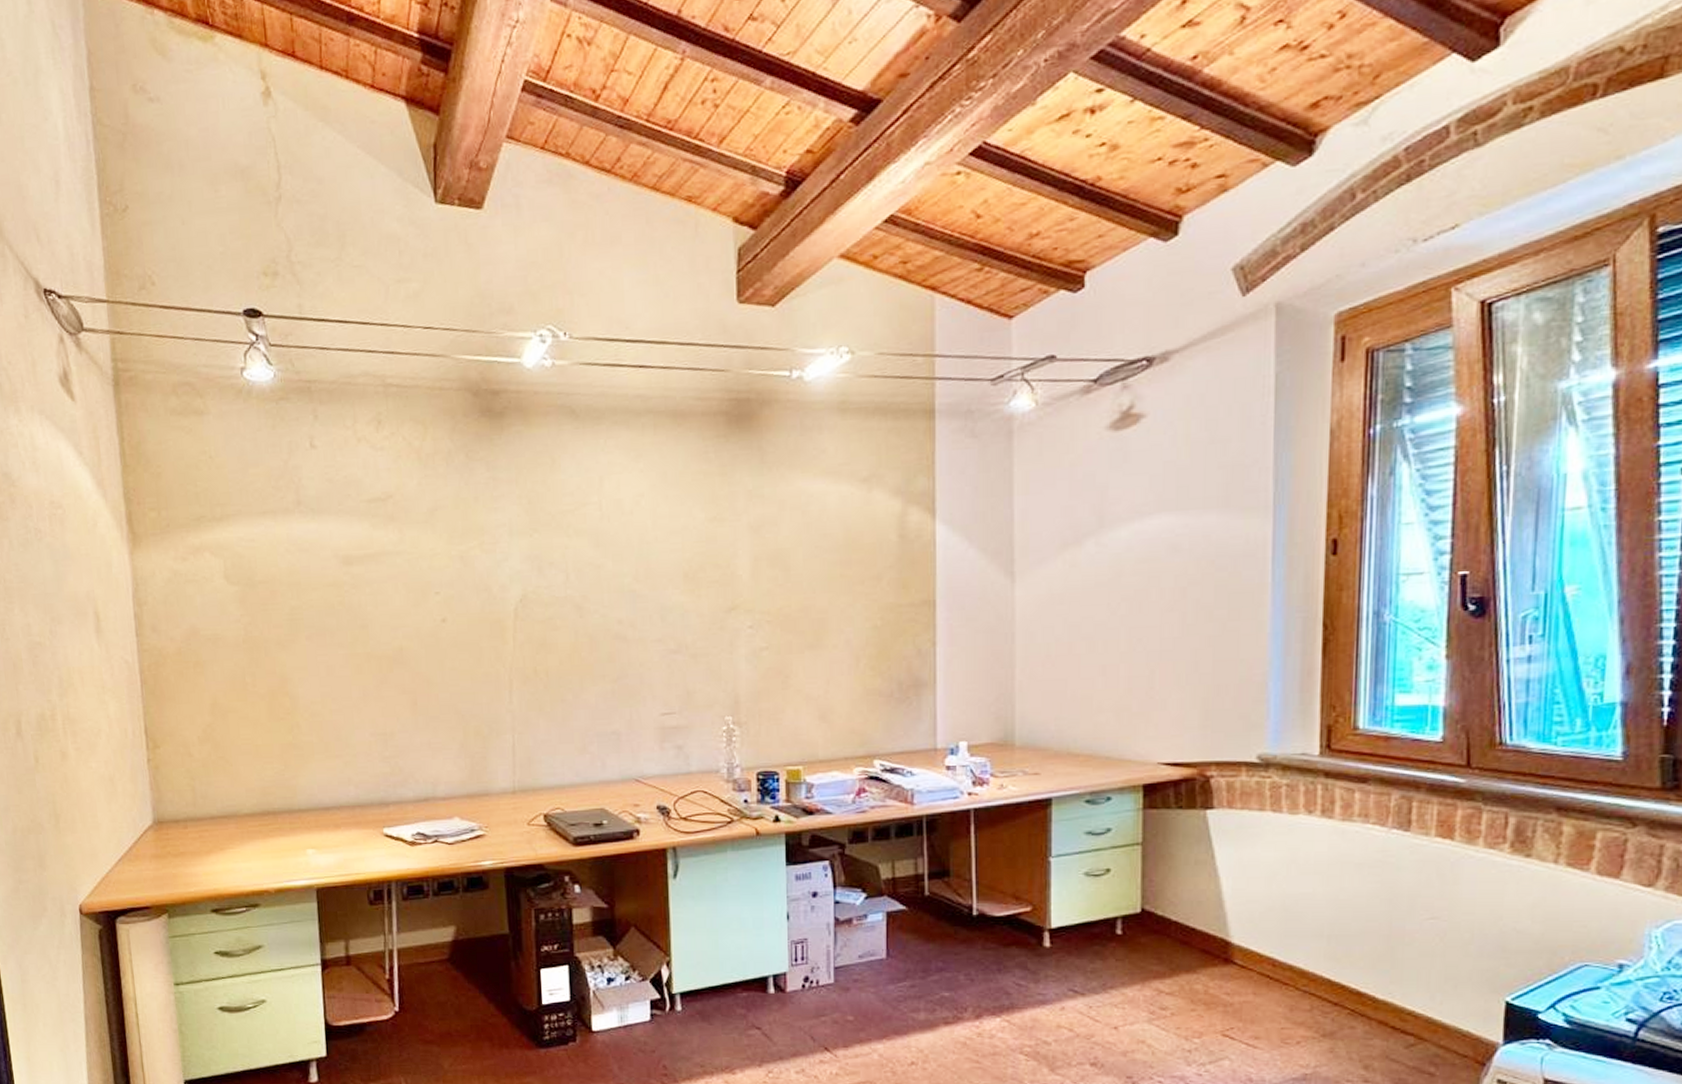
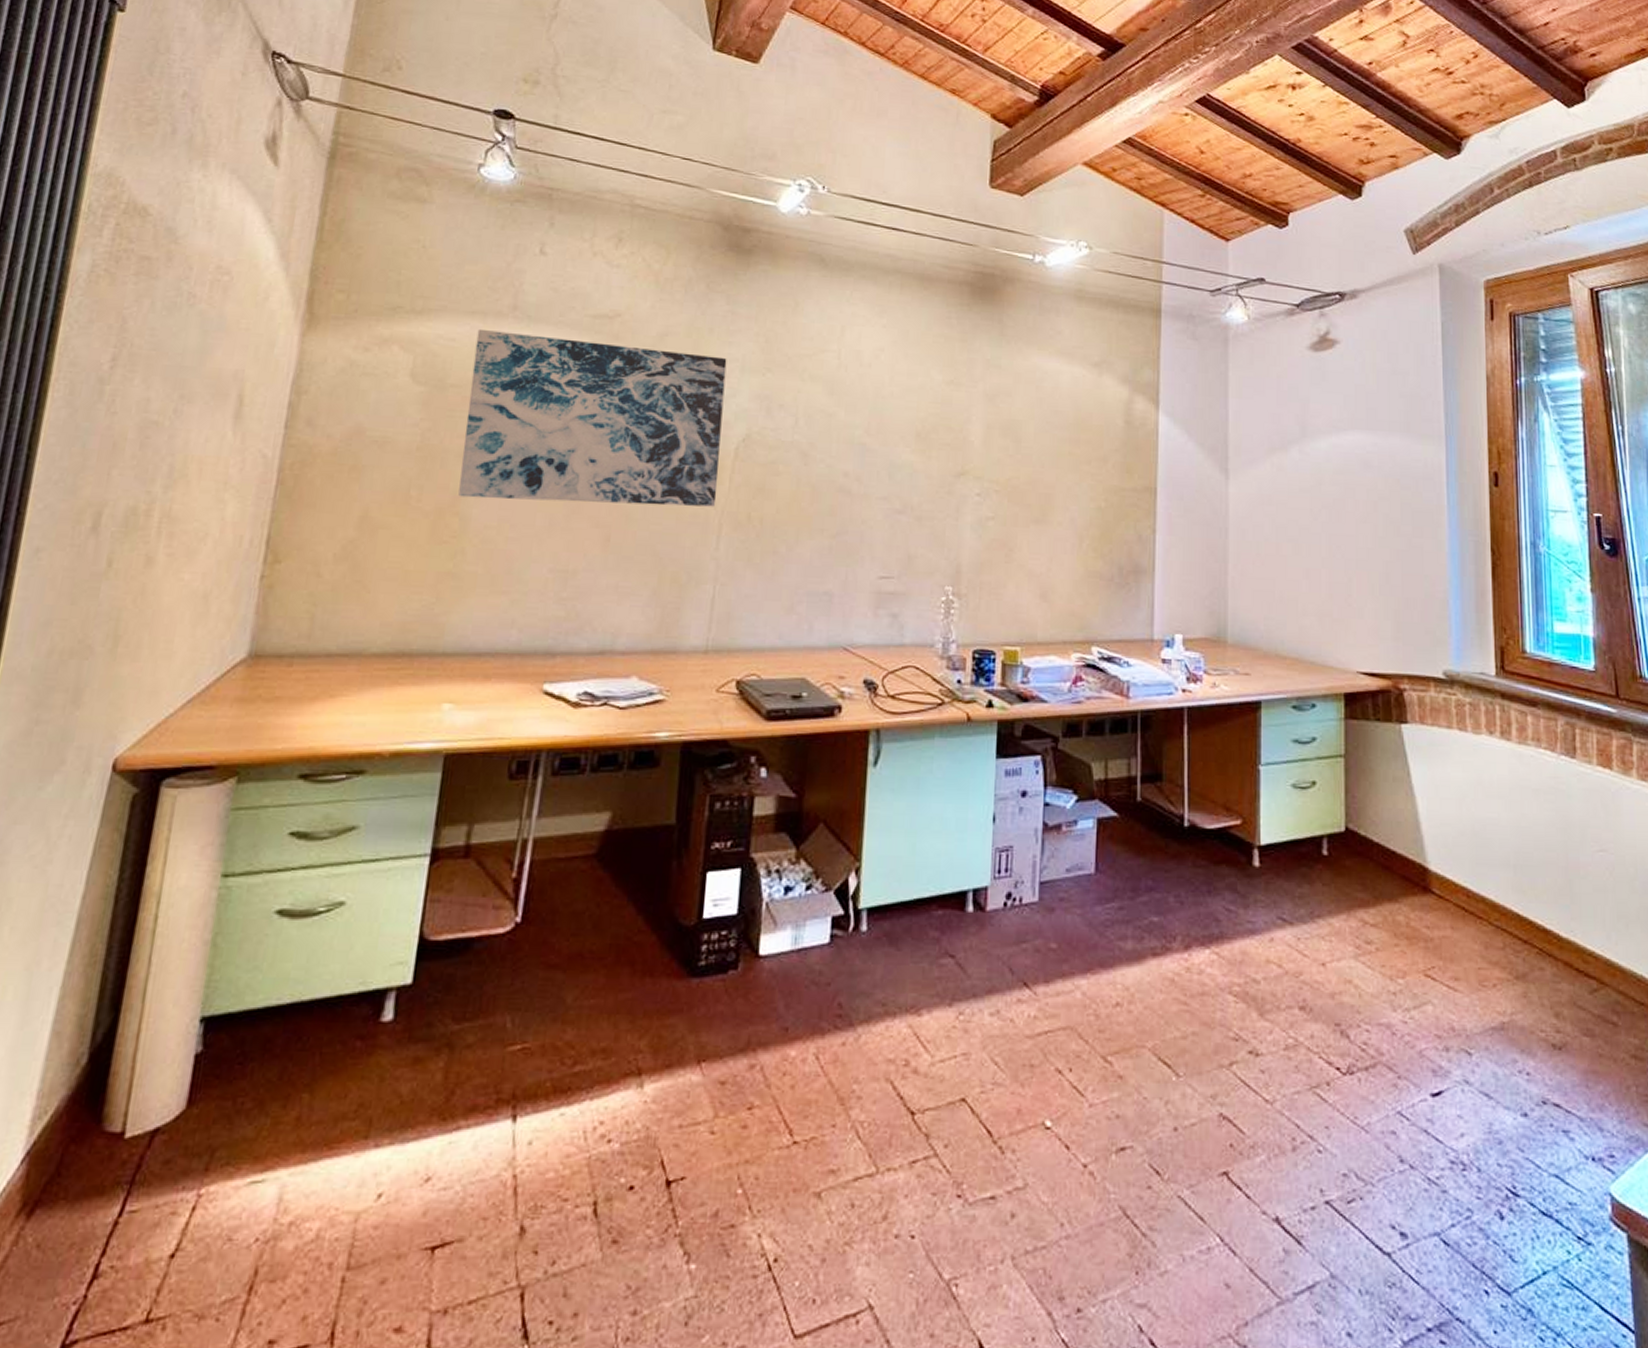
wall art: none [271,524,504,679] -> present [458,328,727,507]

